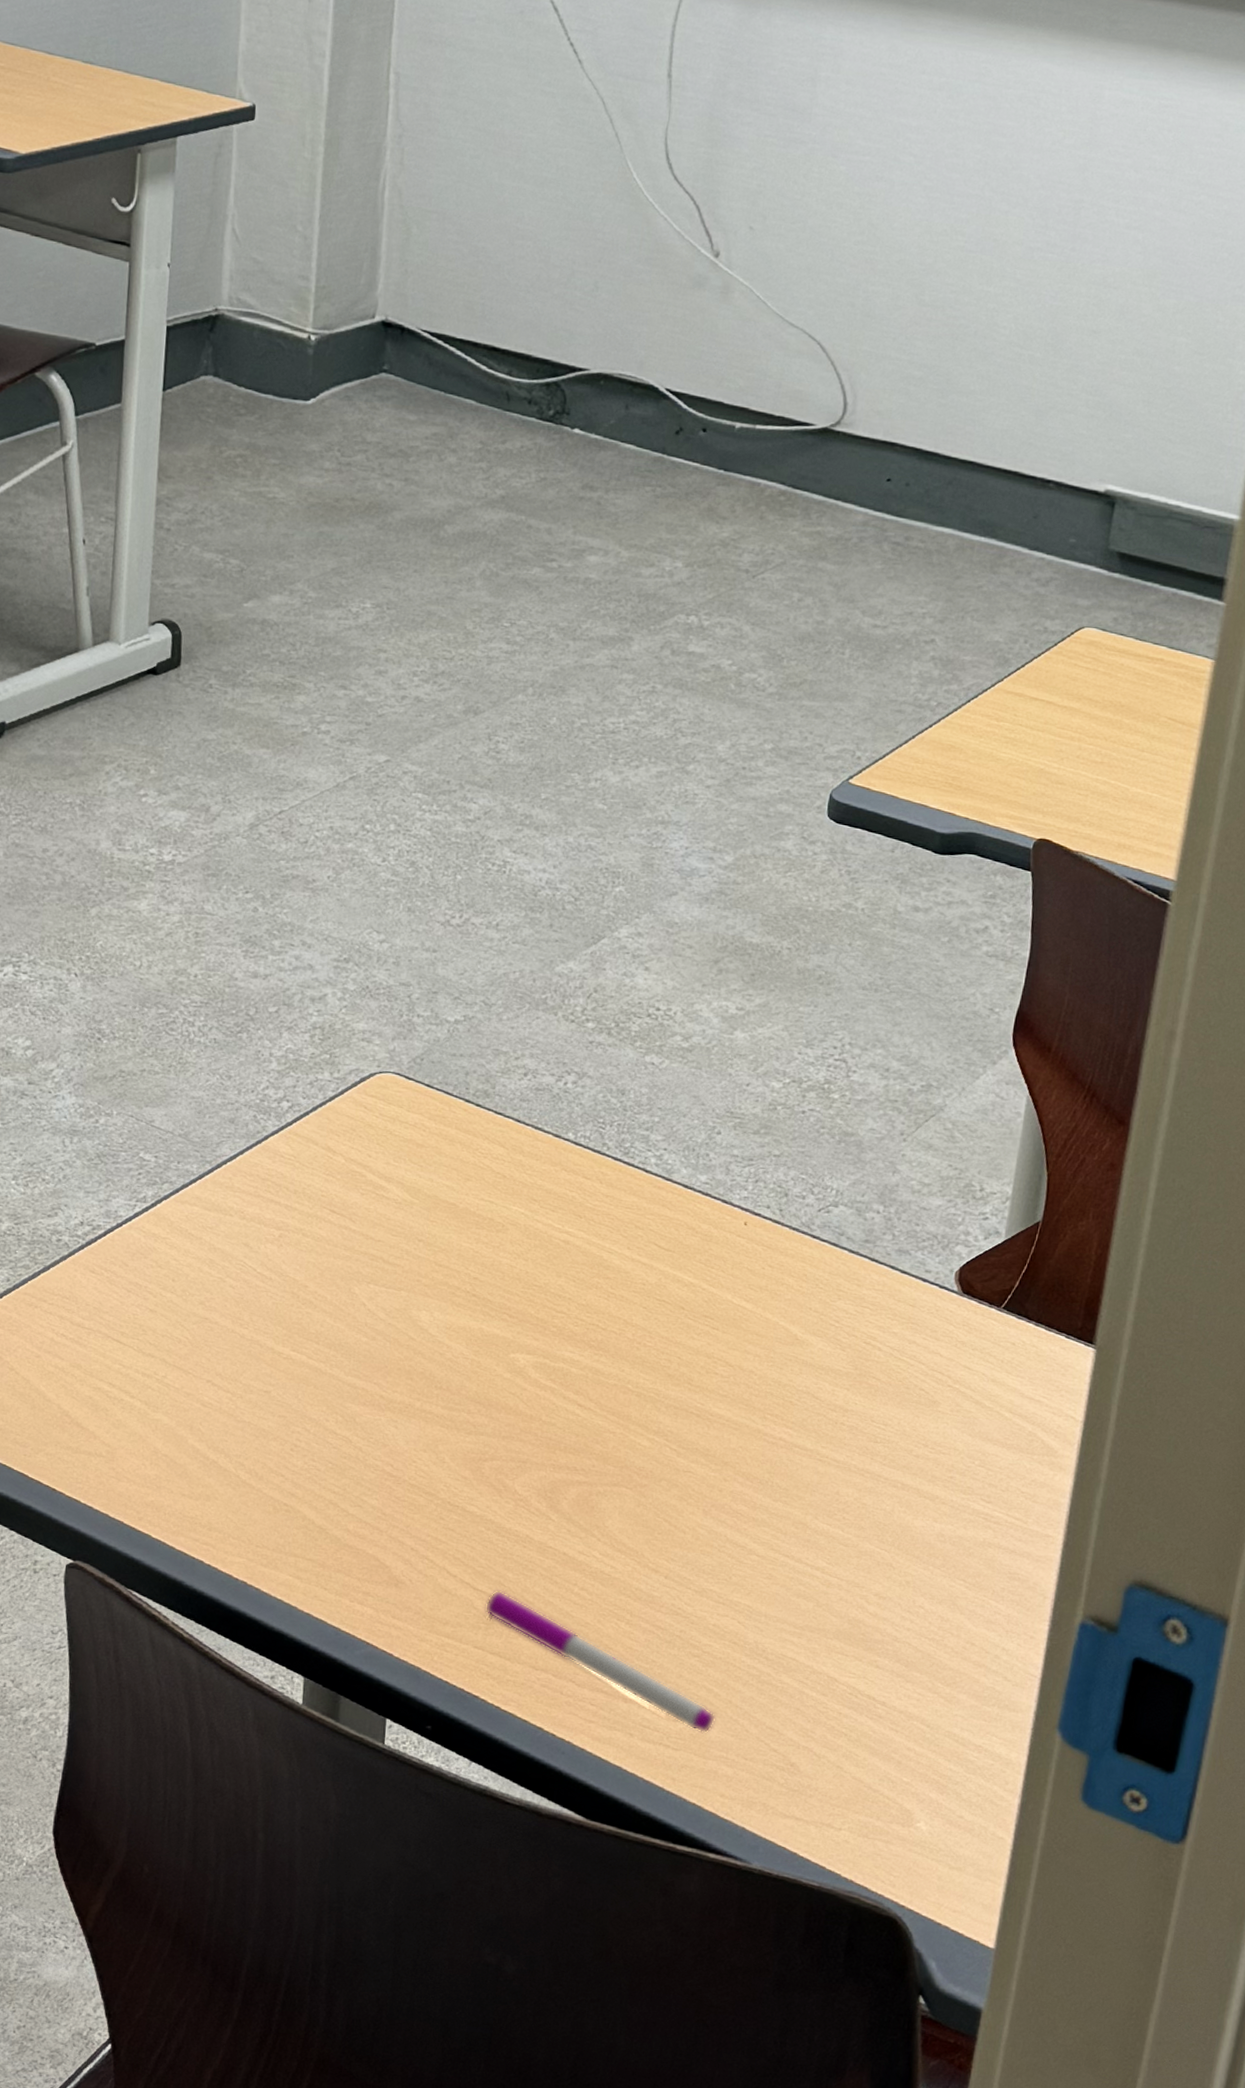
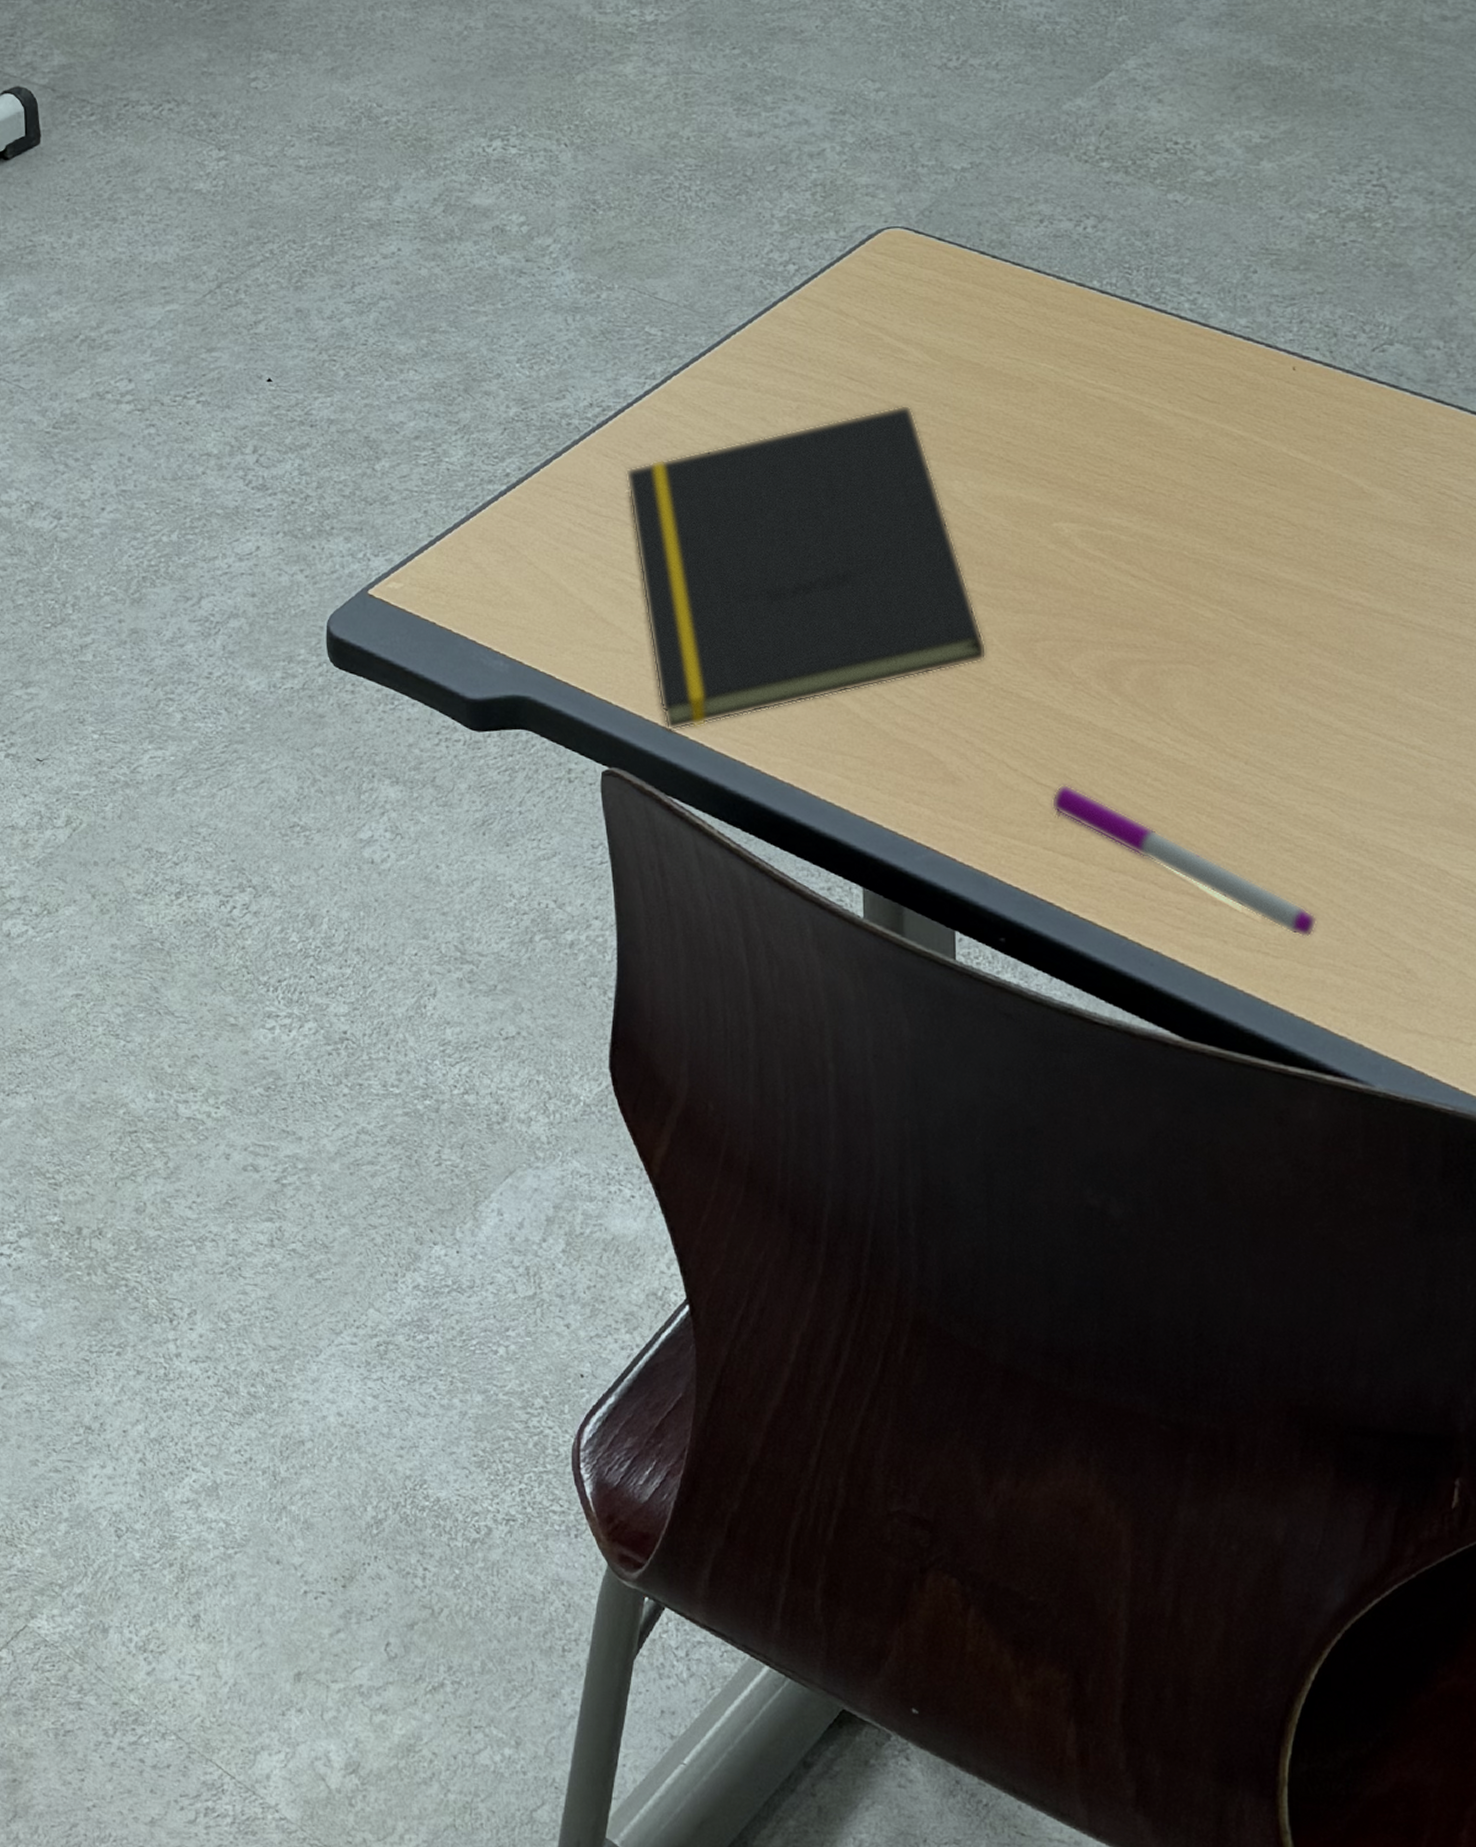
notepad: none [110,1238,438,1530] -> present [626,404,987,731]

